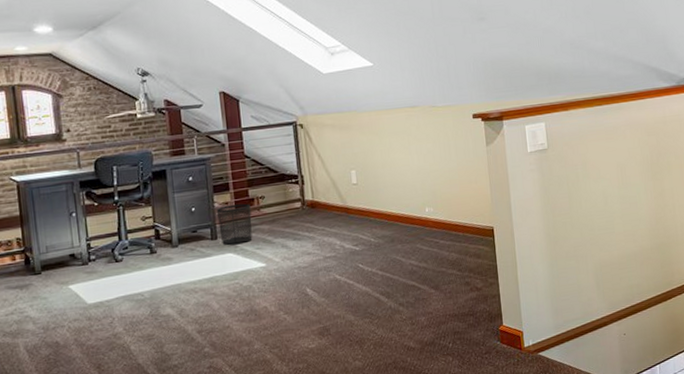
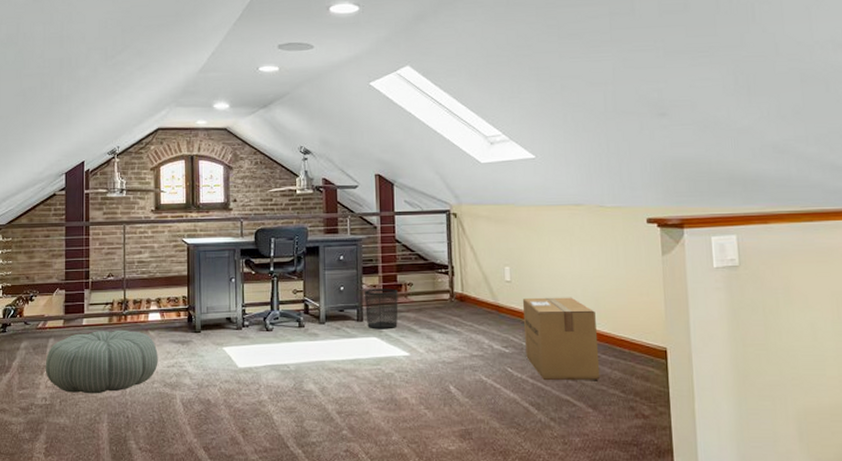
box: none [368,192,440,271] -> present [522,297,601,381]

